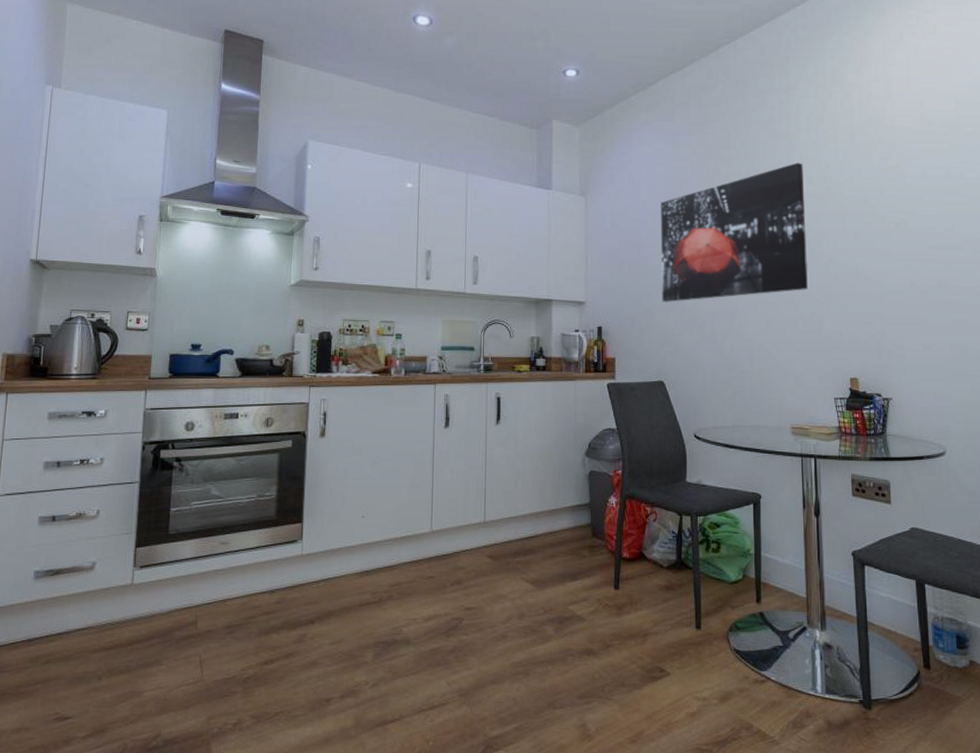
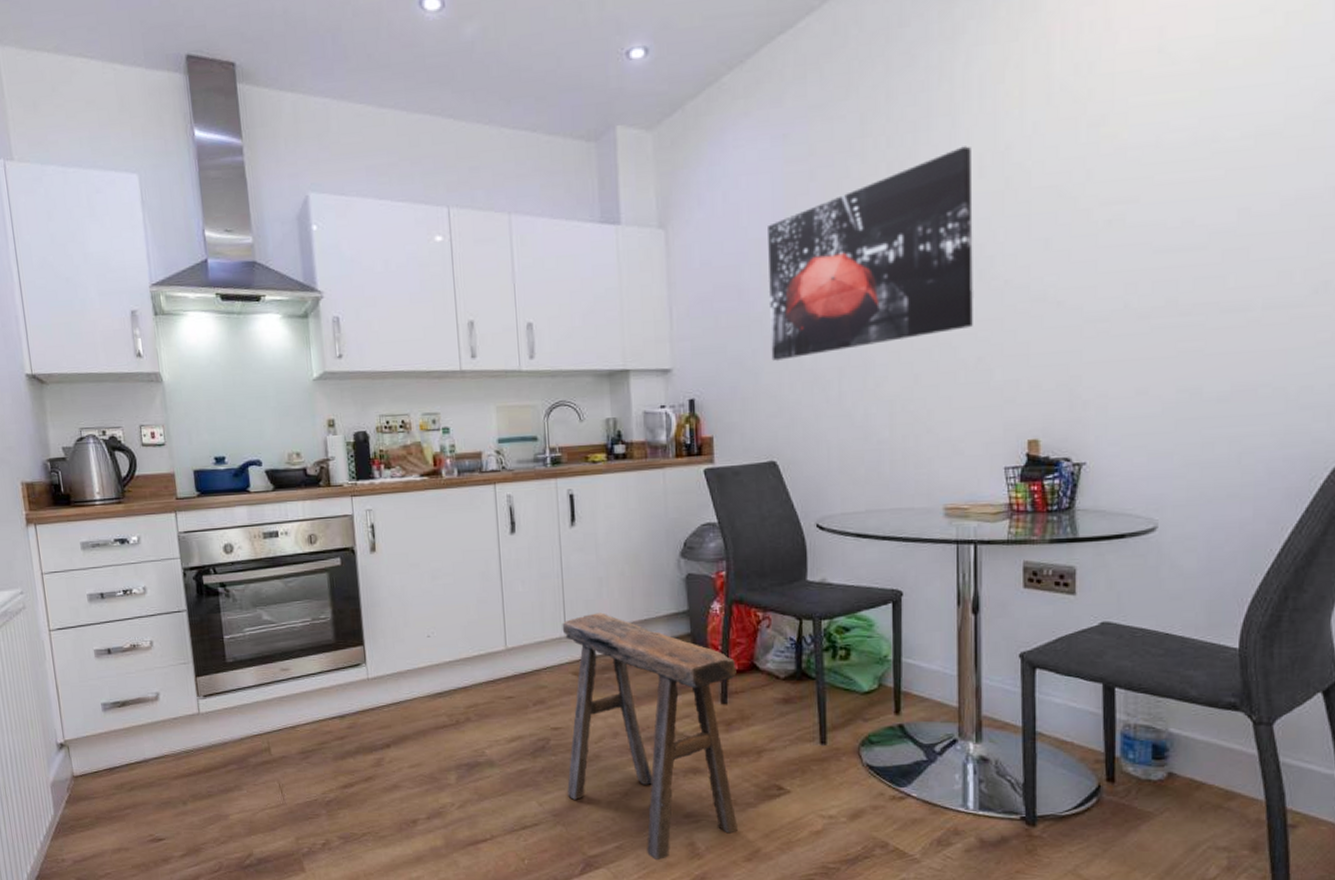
stool: none [475,501,628,741] -> present [562,612,738,859]

